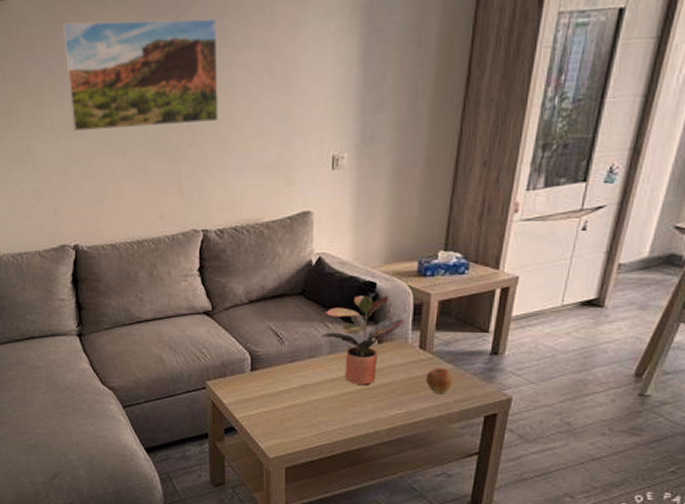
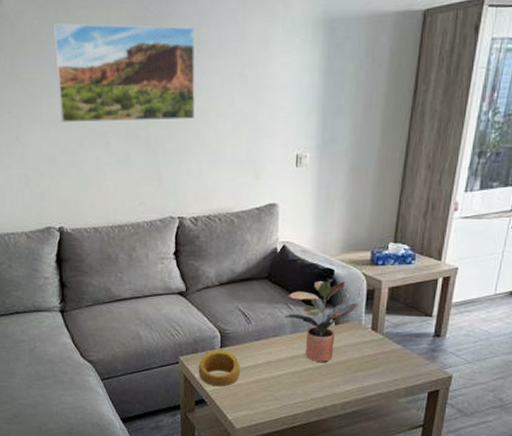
ring: none [227,373,274,413] -> present [198,349,241,387]
apple: present [426,368,453,394] -> none [377,348,401,372]

